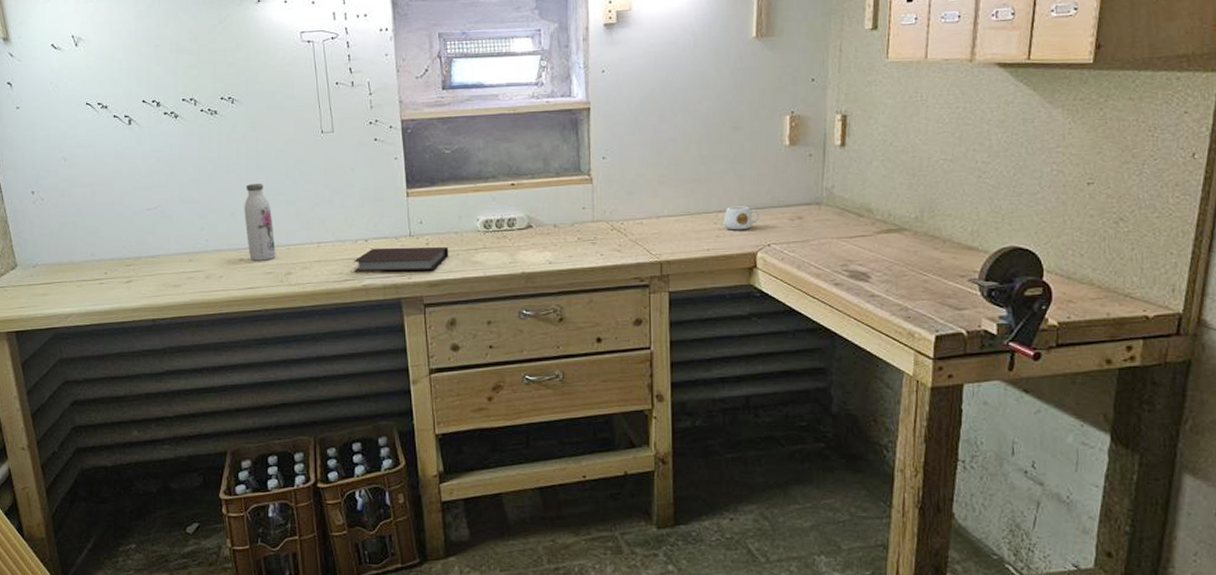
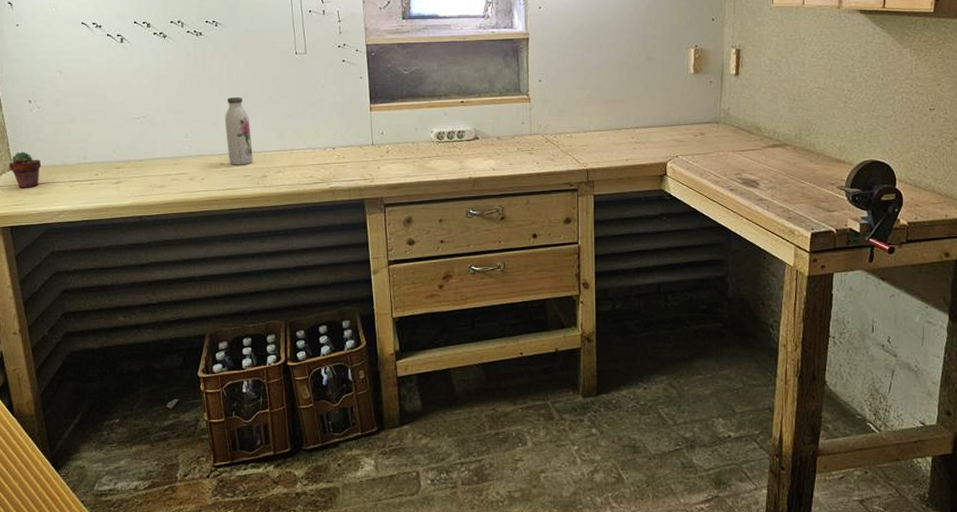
potted succulent: none [12,248,47,289] -> present [8,151,42,188]
notebook: present [353,247,449,271] -> none [322,154,407,175]
mug: present [723,206,761,231] -> none [639,123,670,144]

